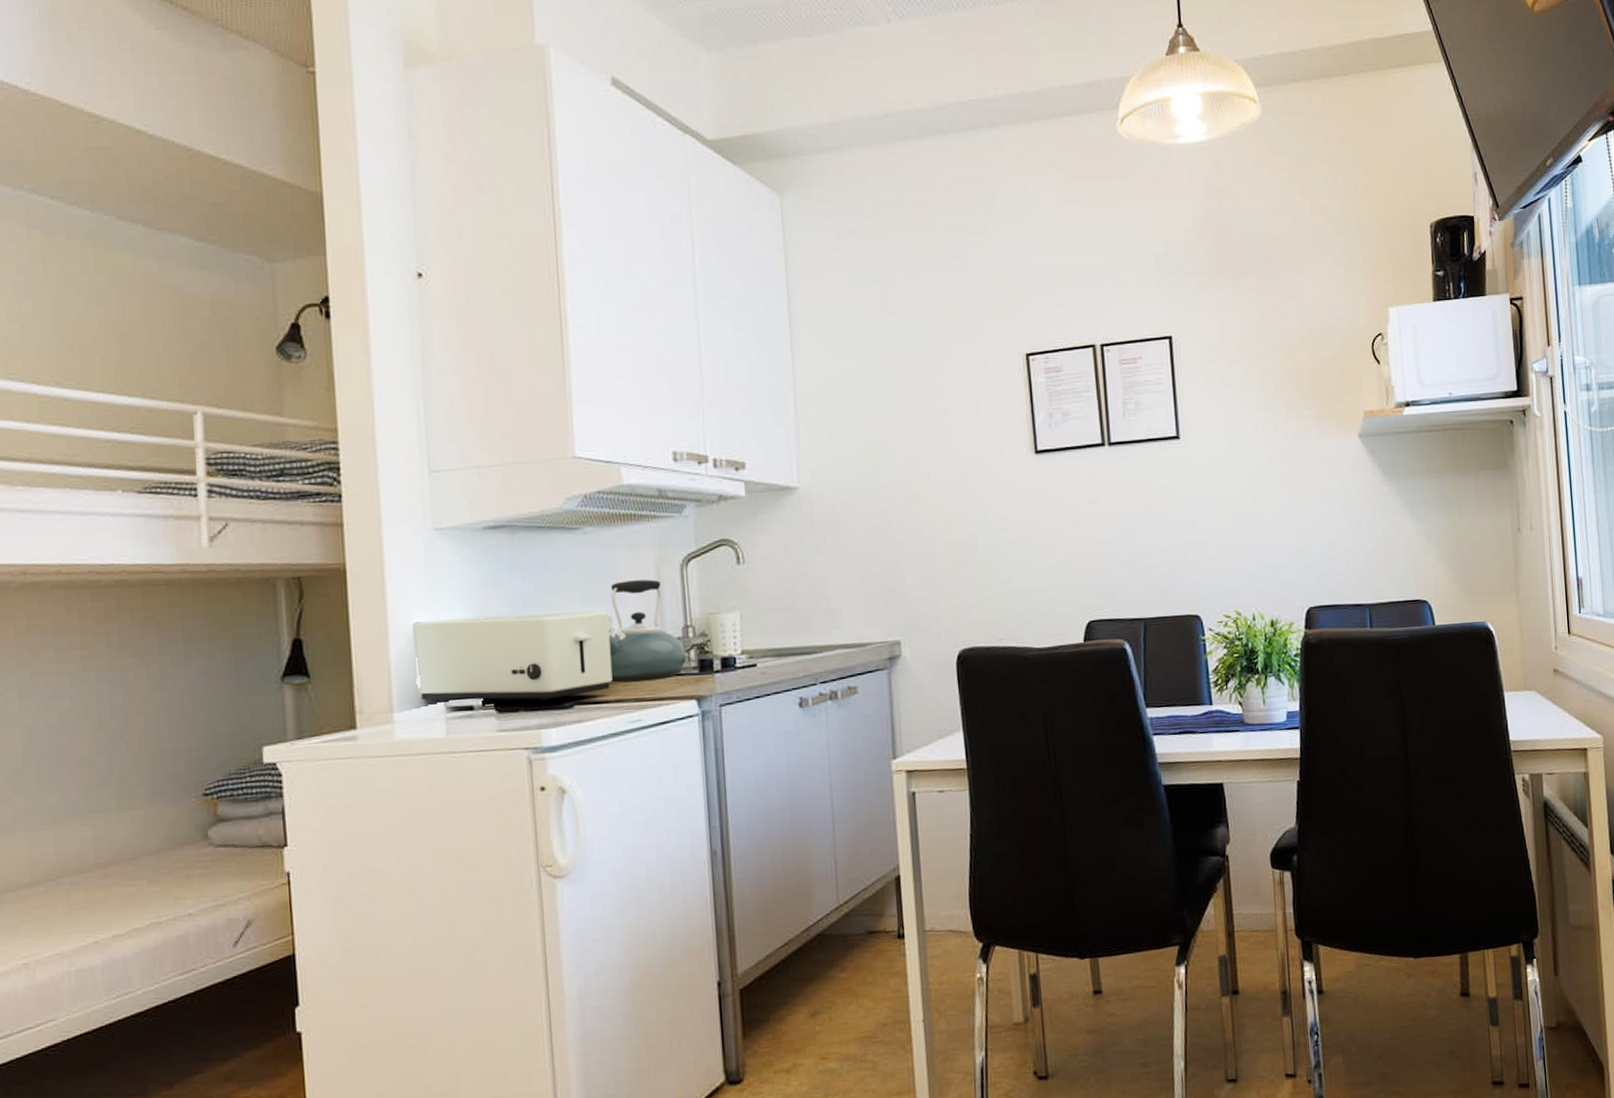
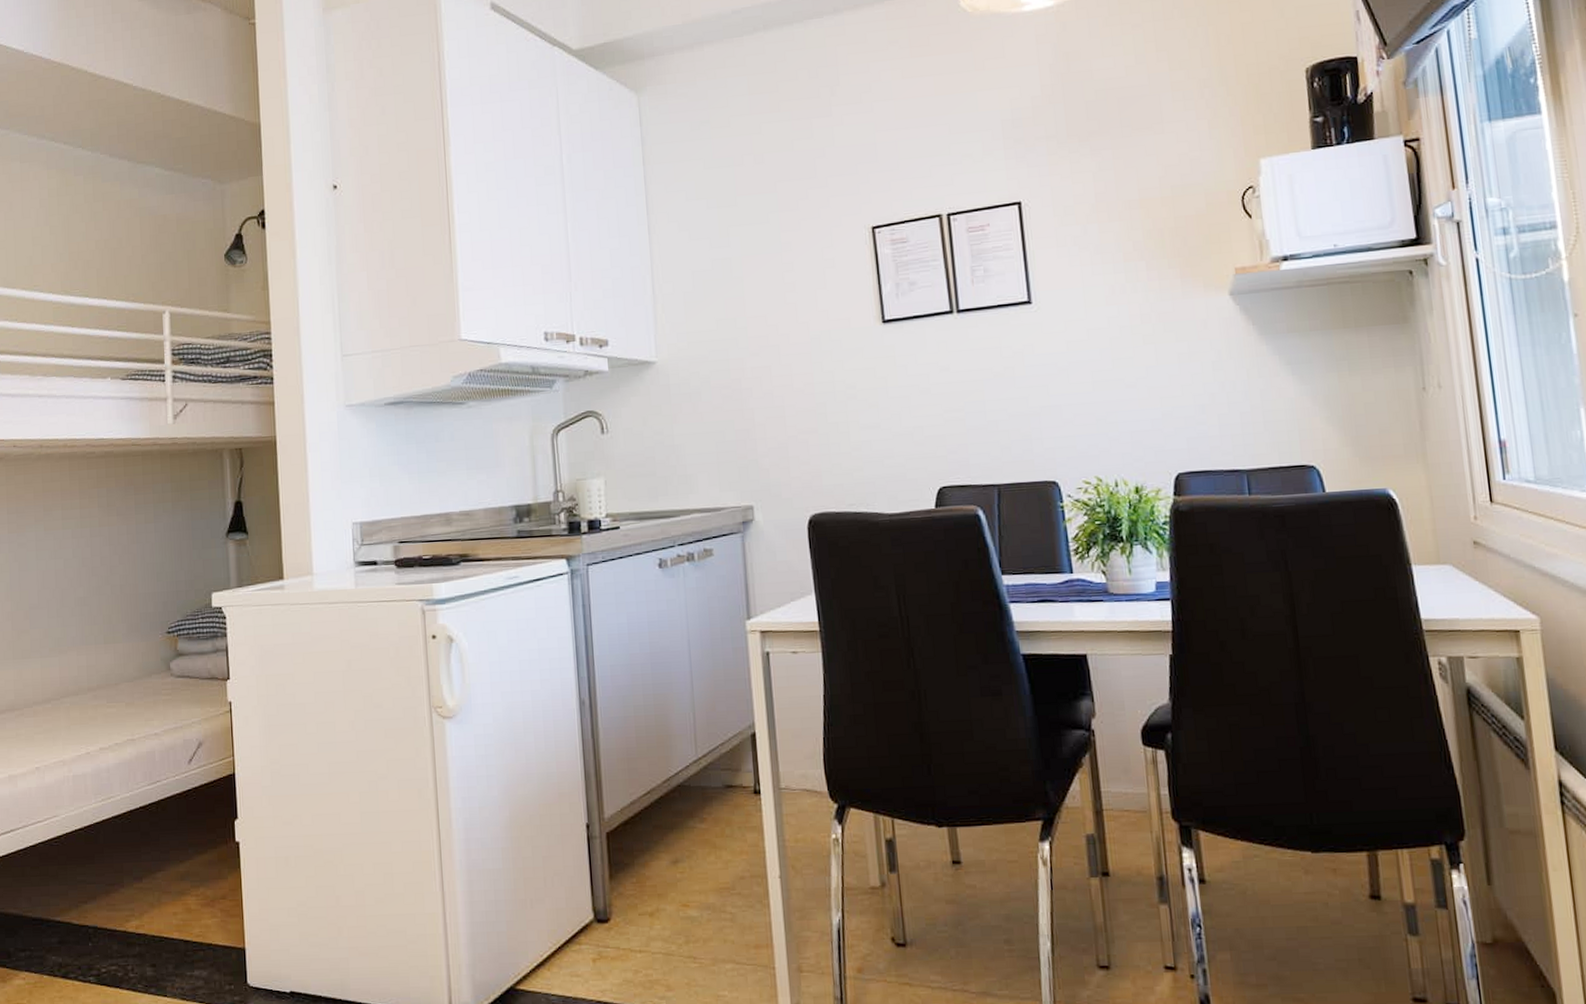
toaster: present [412,611,613,701] -> none [328,478,493,557]
kettle: present [607,579,686,683] -> none [488,448,557,543]

